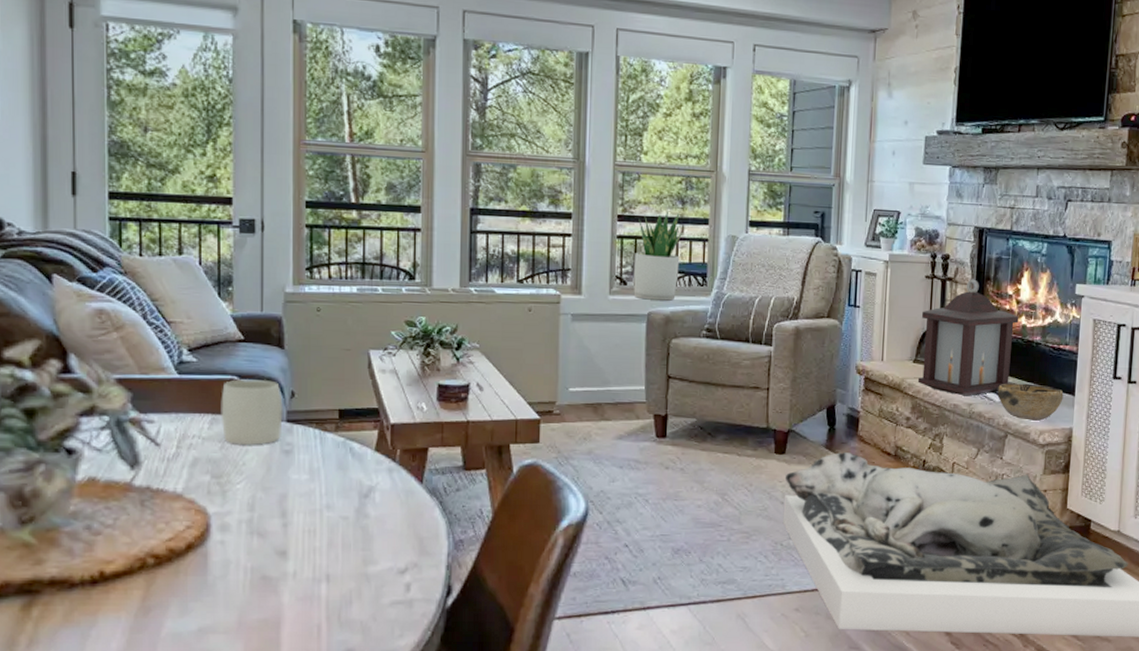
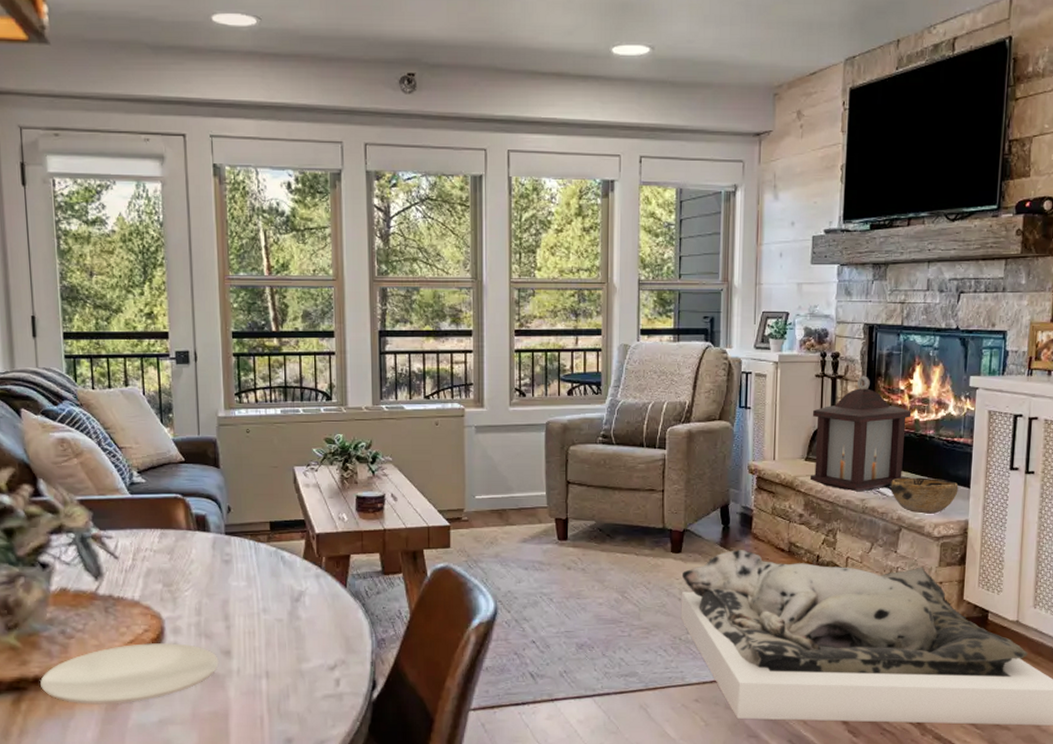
plate: none [56,540,272,611] -> present [39,642,219,705]
mug: present [221,379,283,446] -> none [167,497,222,557]
planter: present [633,211,683,301] -> none [532,323,577,410]

